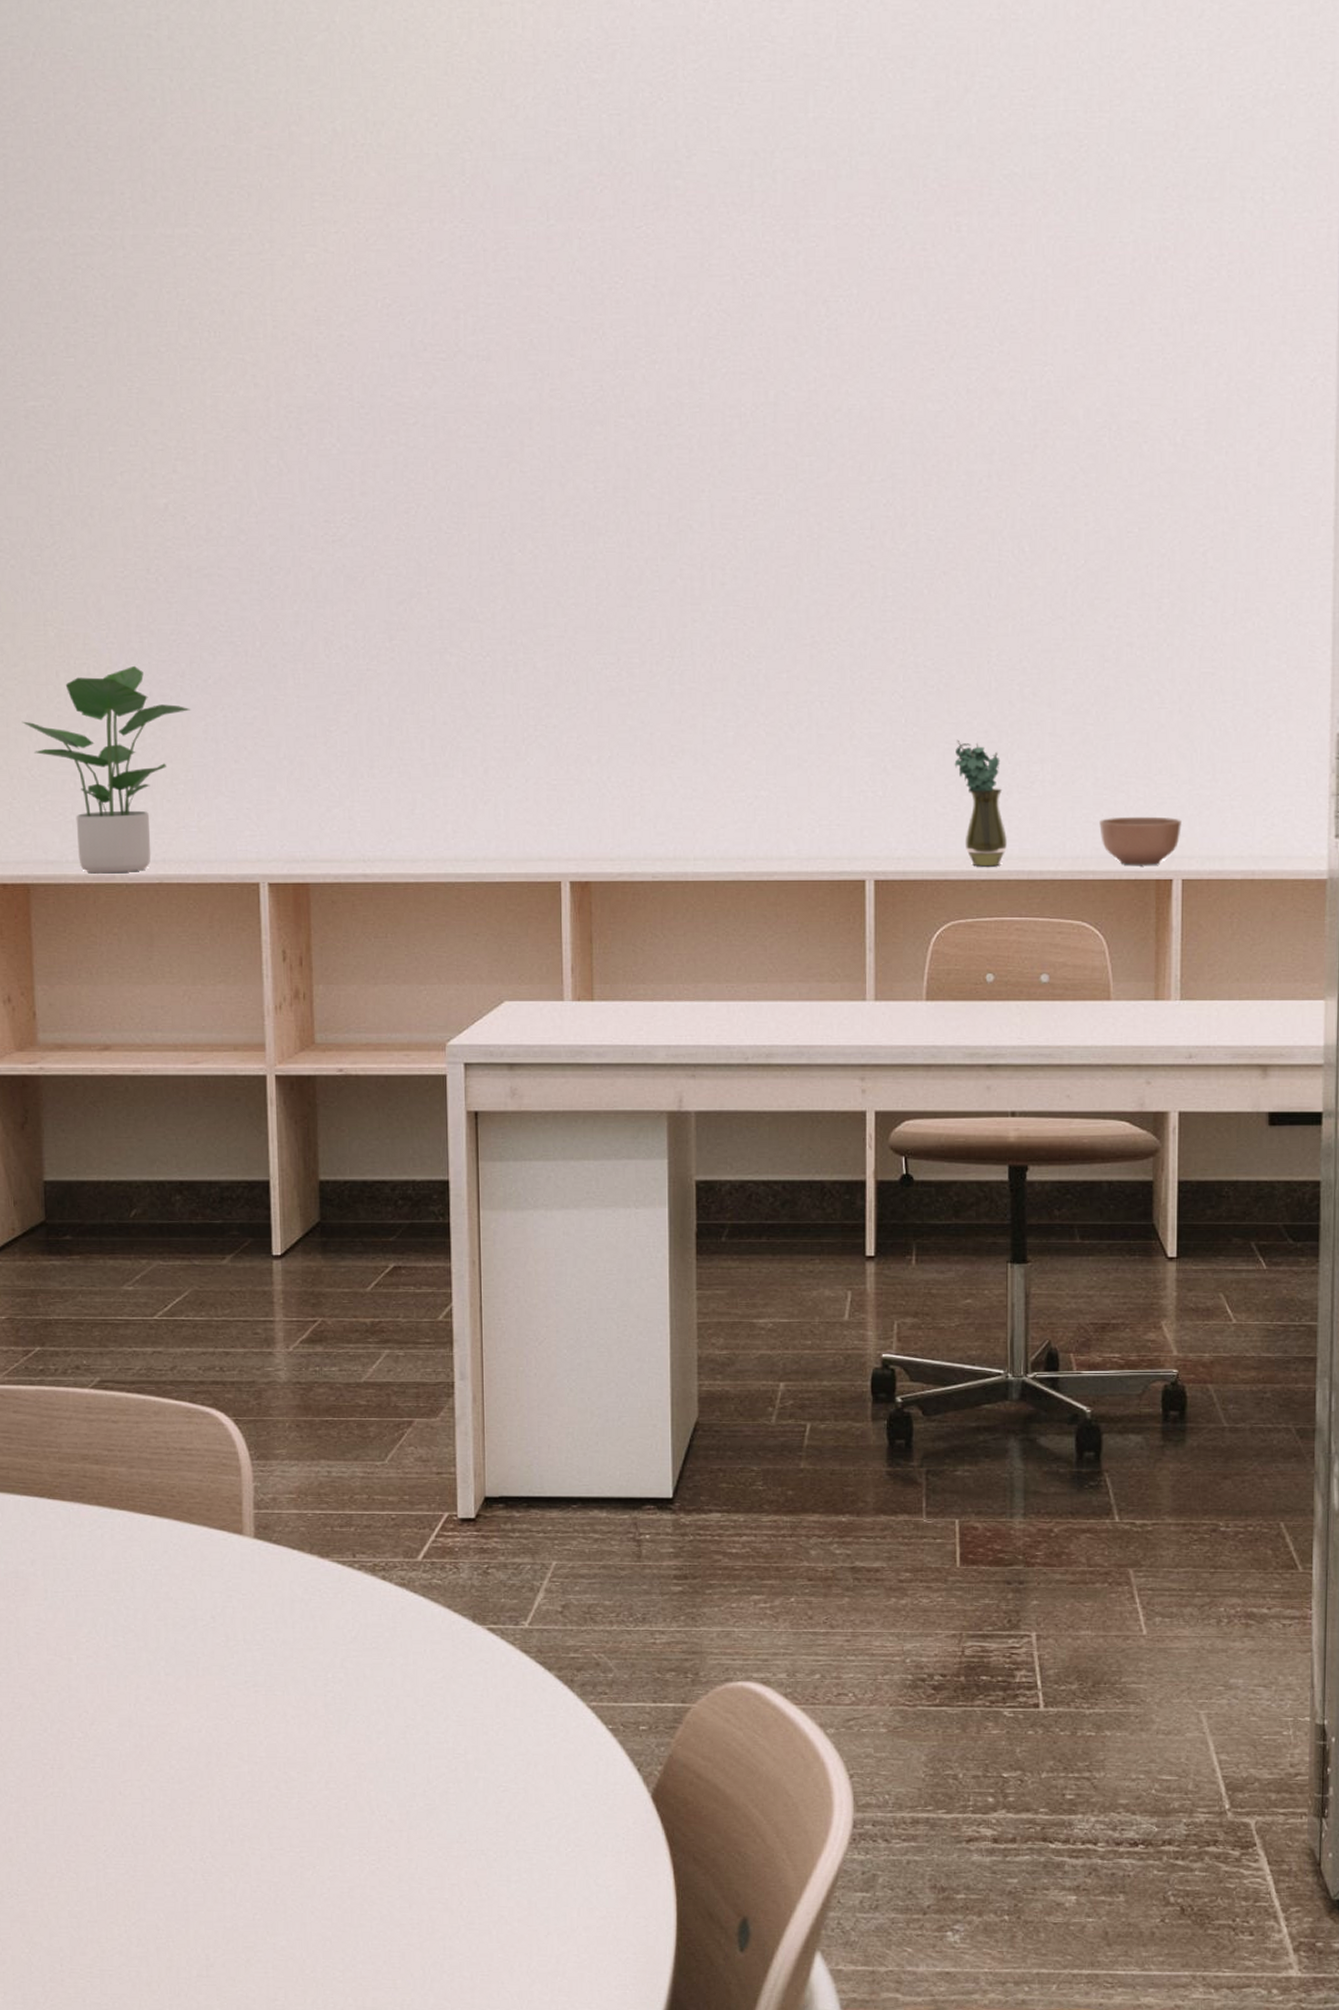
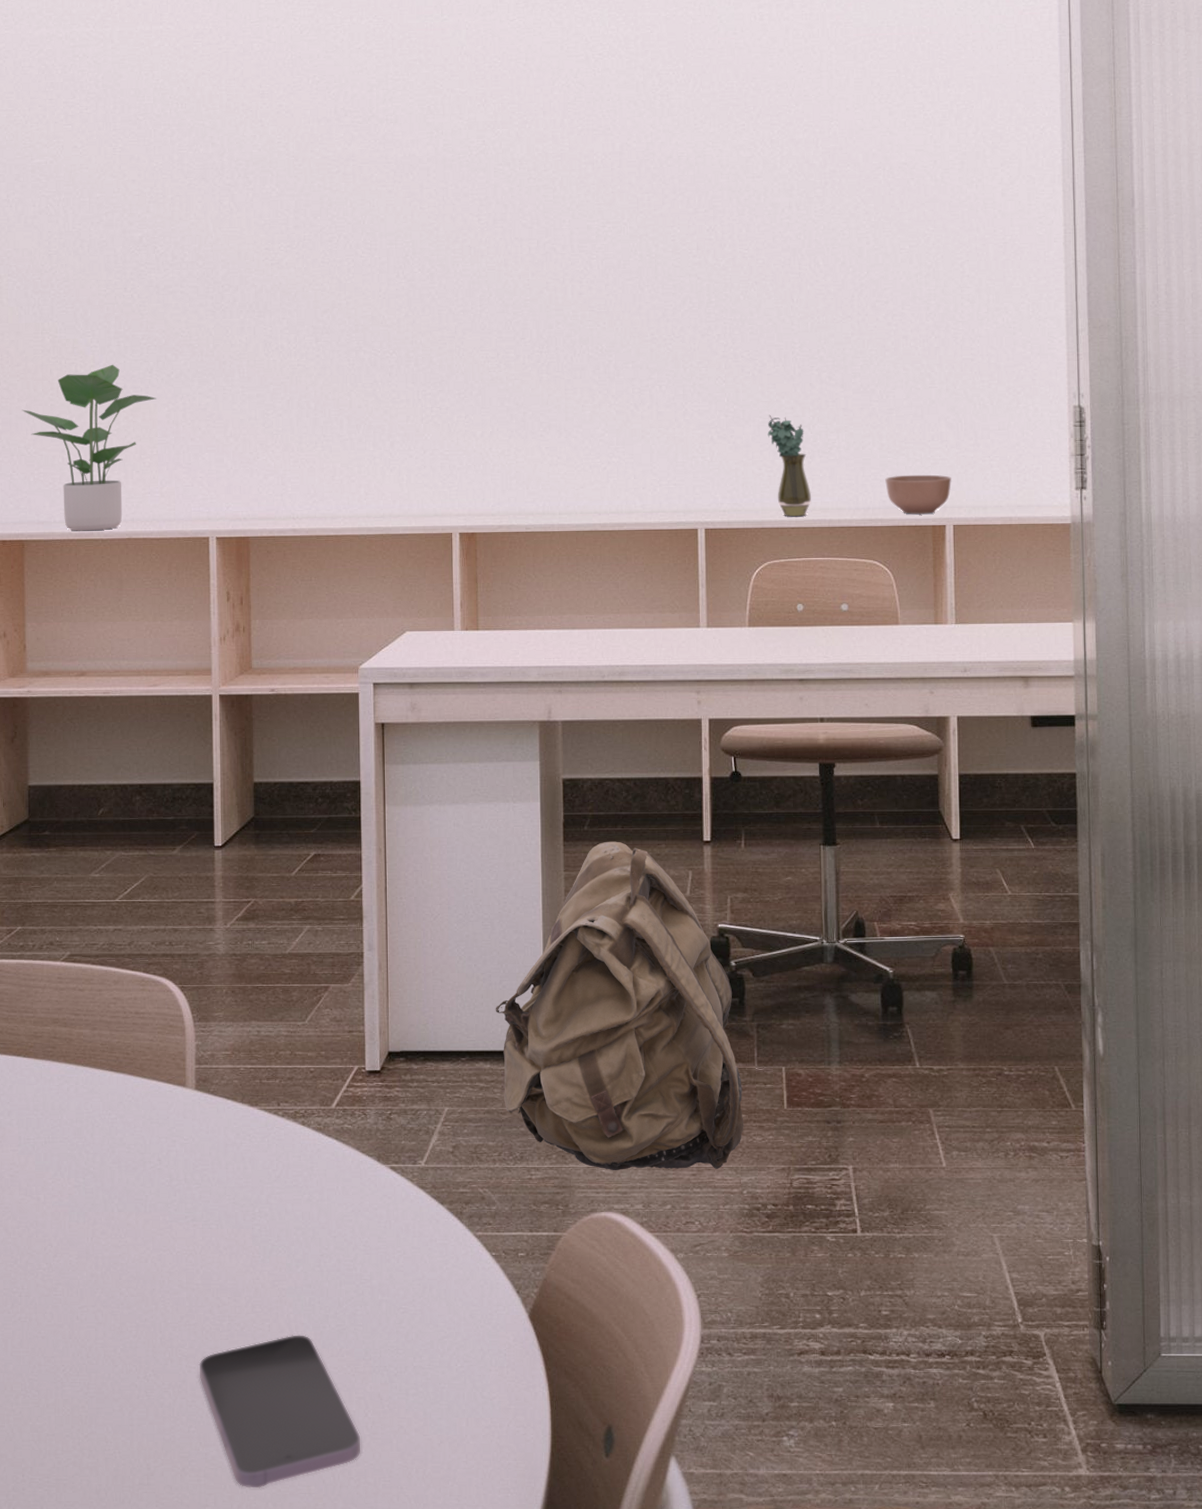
smartphone: none [264,1814,455,1982] -> present [199,1335,361,1488]
backpack: none [612,1255,909,1636] -> present [495,841,744,1171]

